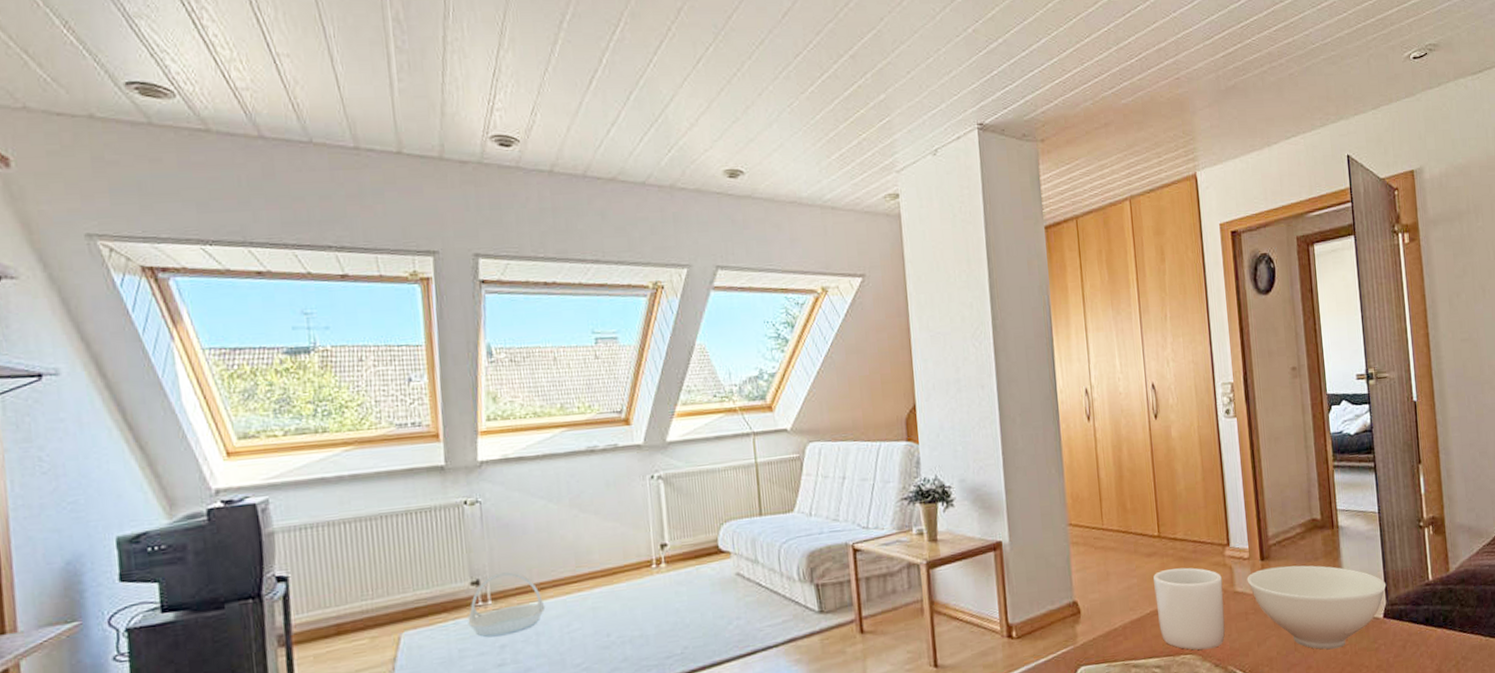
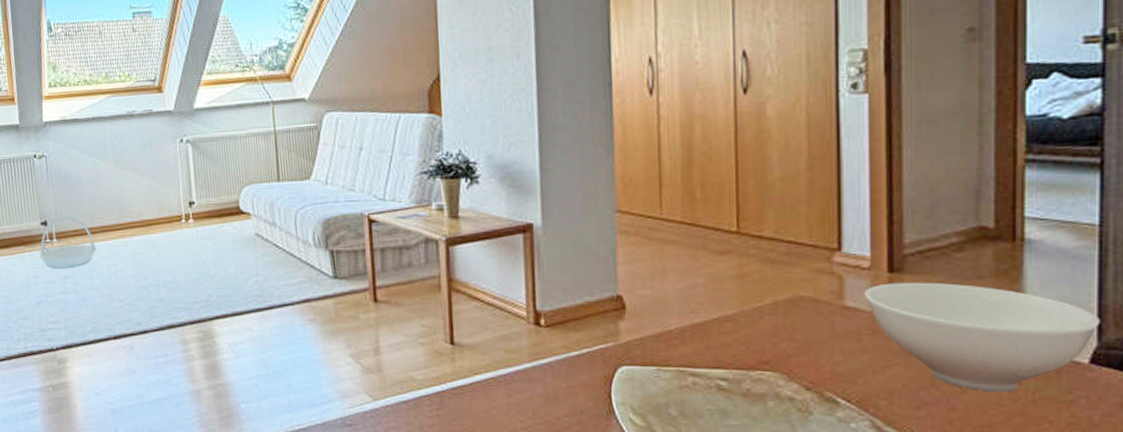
mug: present [1153,567,1226,650] -> none [726,270,826,369]

